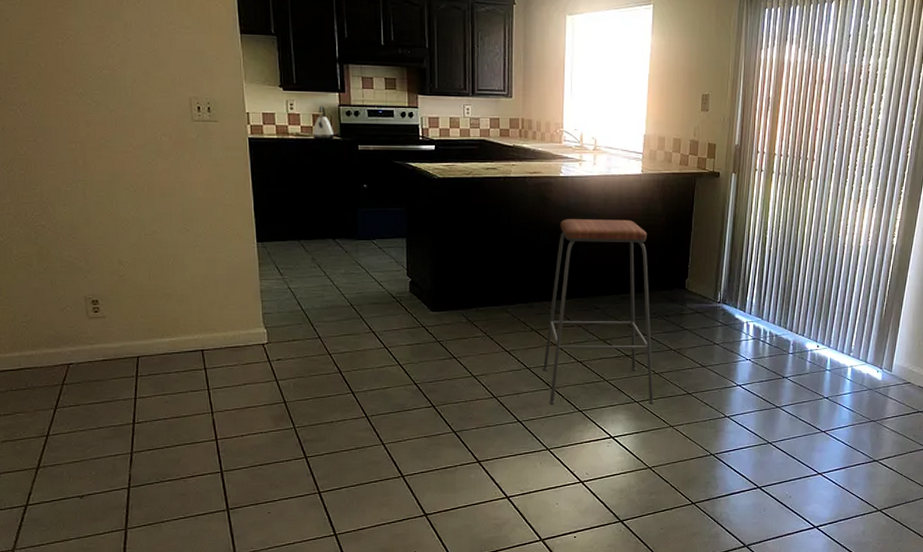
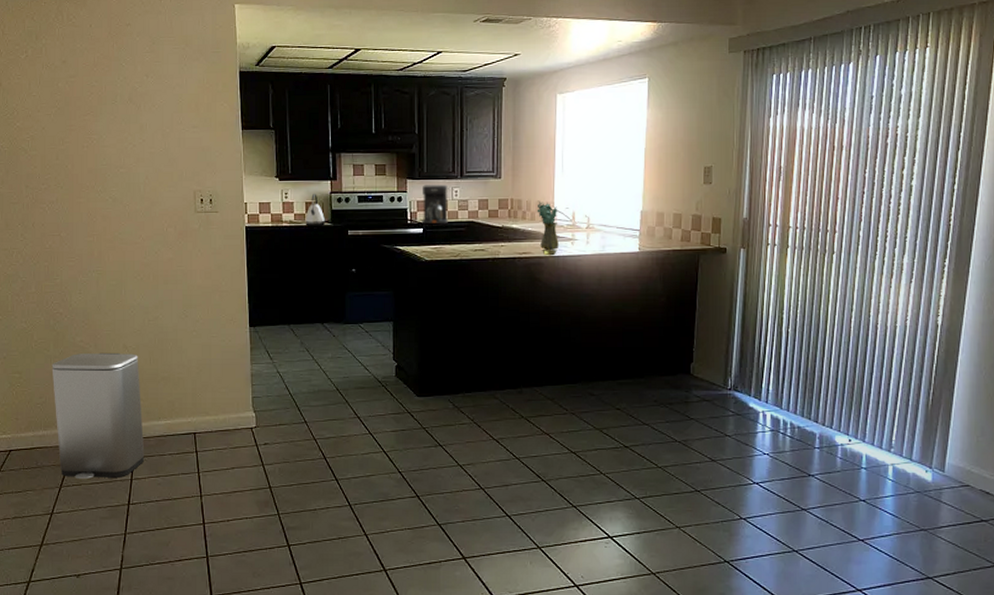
pedal bin: none [36,268,149,400] -> present [51,352,145,480]
coffee maker: none [433,101,461,142] -> present [422,184,449,225]
bar stool: present [542,219,654,404] -> none [533,300,658,501]
vase: none [546,121,567,176] -> present [537,200,559,256]

